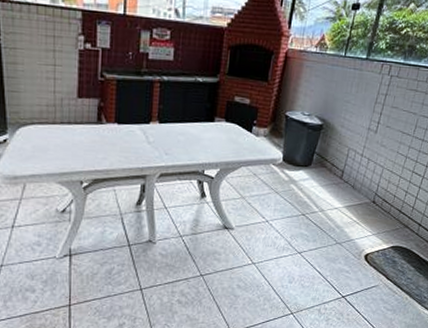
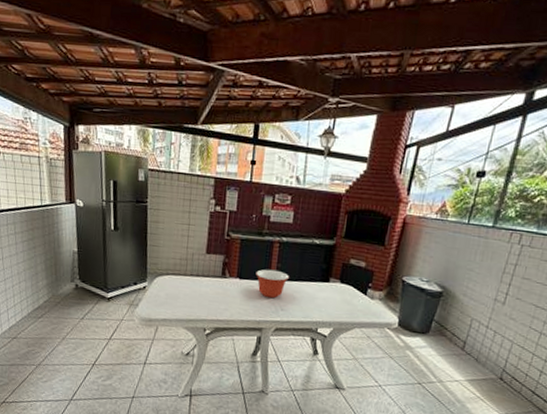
mixing bowl: none [136,111,172,143] -> present [256,269,289,299]

